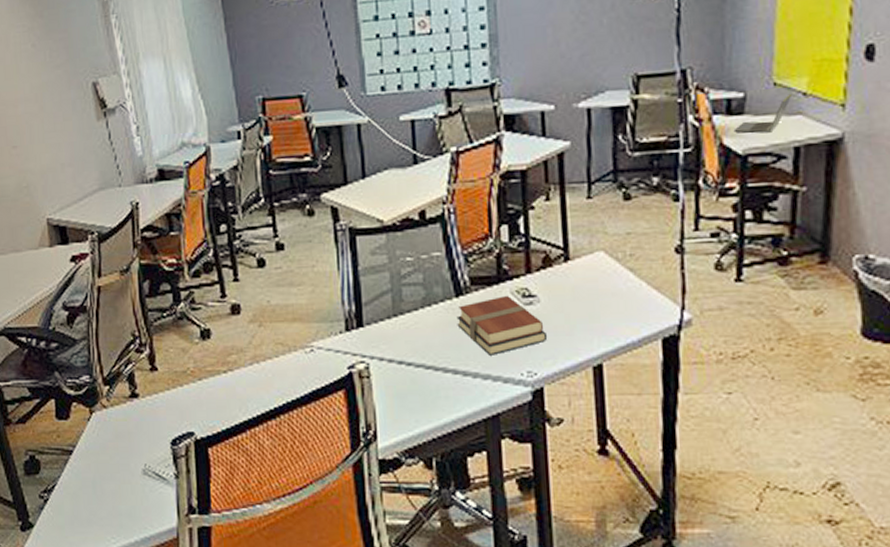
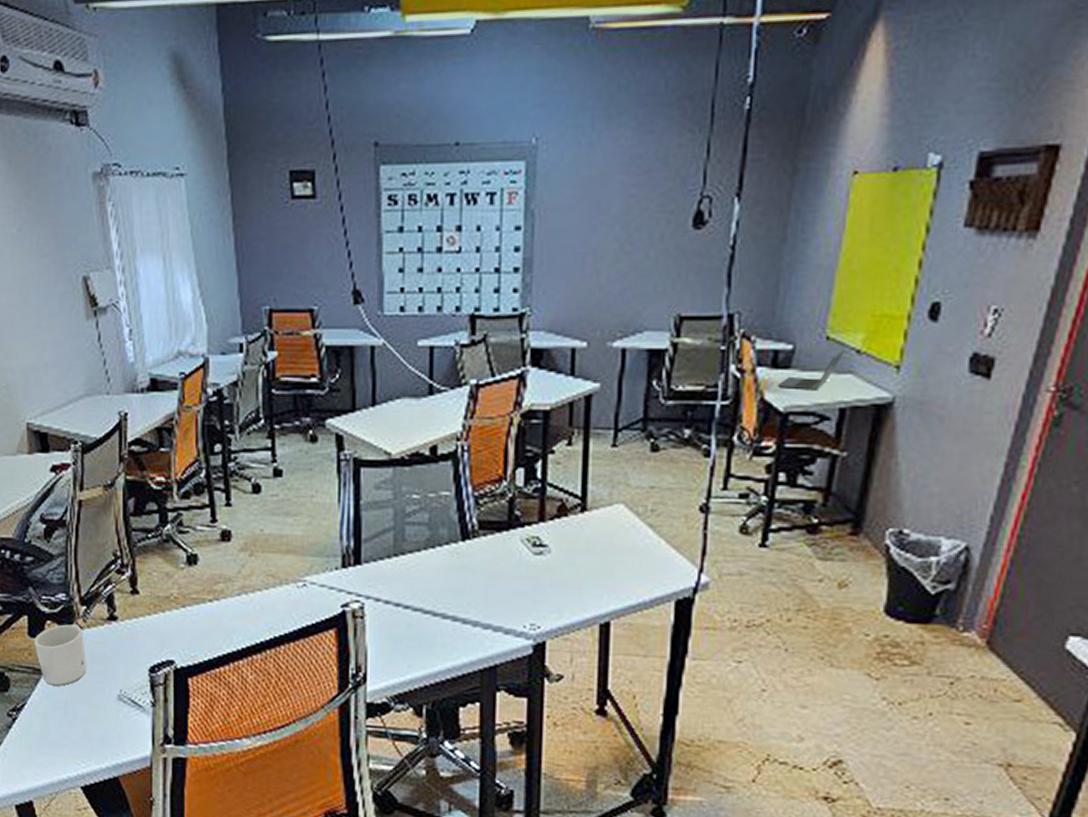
mug: none [62,403,112,465] -> present [34,623,87,686]
books: present [456,296,548,355] -> none [461,543,555,605]

